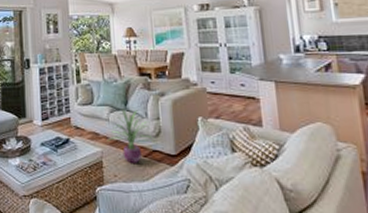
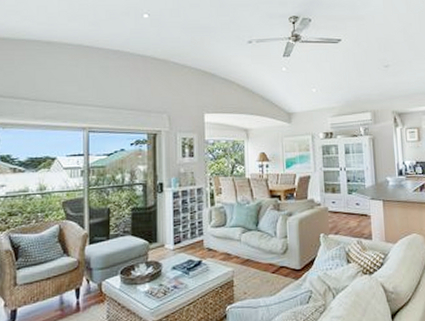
decorative plant: present [107,109,158,164] -> none [238,229,285,281]

